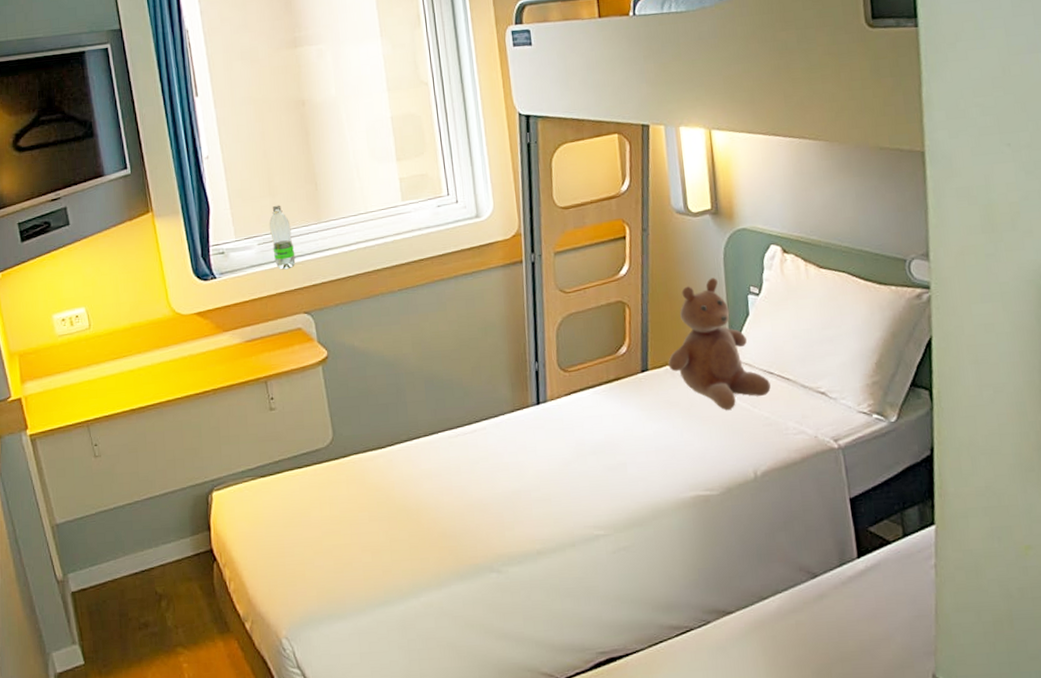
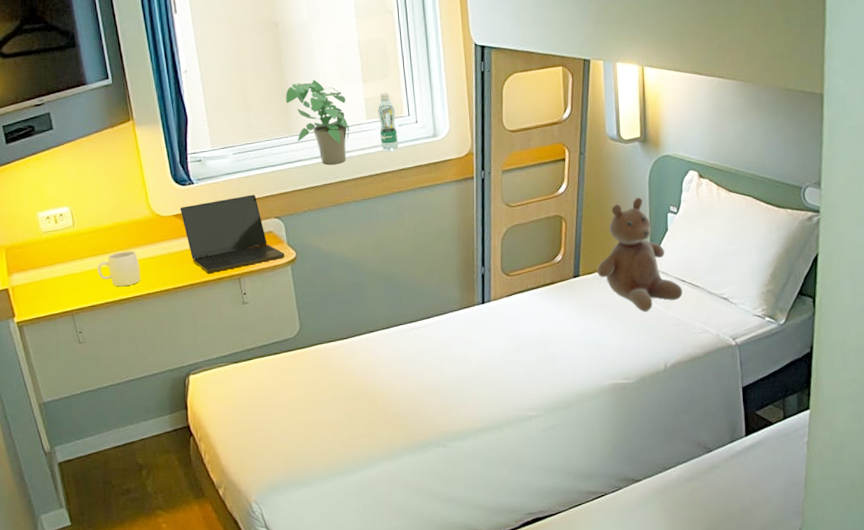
mug: none [114,353,160,394] -> present [97,251,141,287]
laptop: none [201,288,316,377] -> present [180,194,285,274]
bottle: present [269,205,296,270] -> none [243,118,268,178]
potted plant: none [313,160,384,254] -> present [285,79,350,166]
bottle: none [414,170,438,237] -> present [378,92,398,152]

